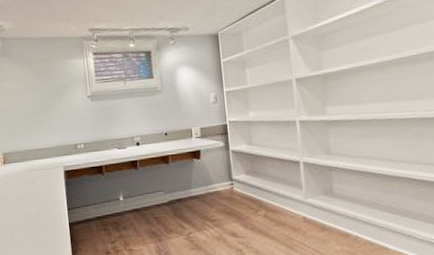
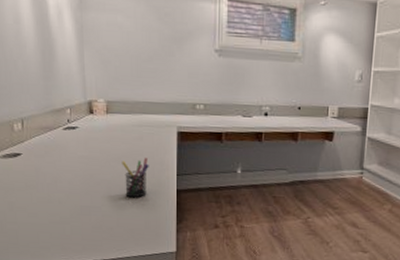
pen holder: none [20,198,44,236] -> present [122,158,149,198]

